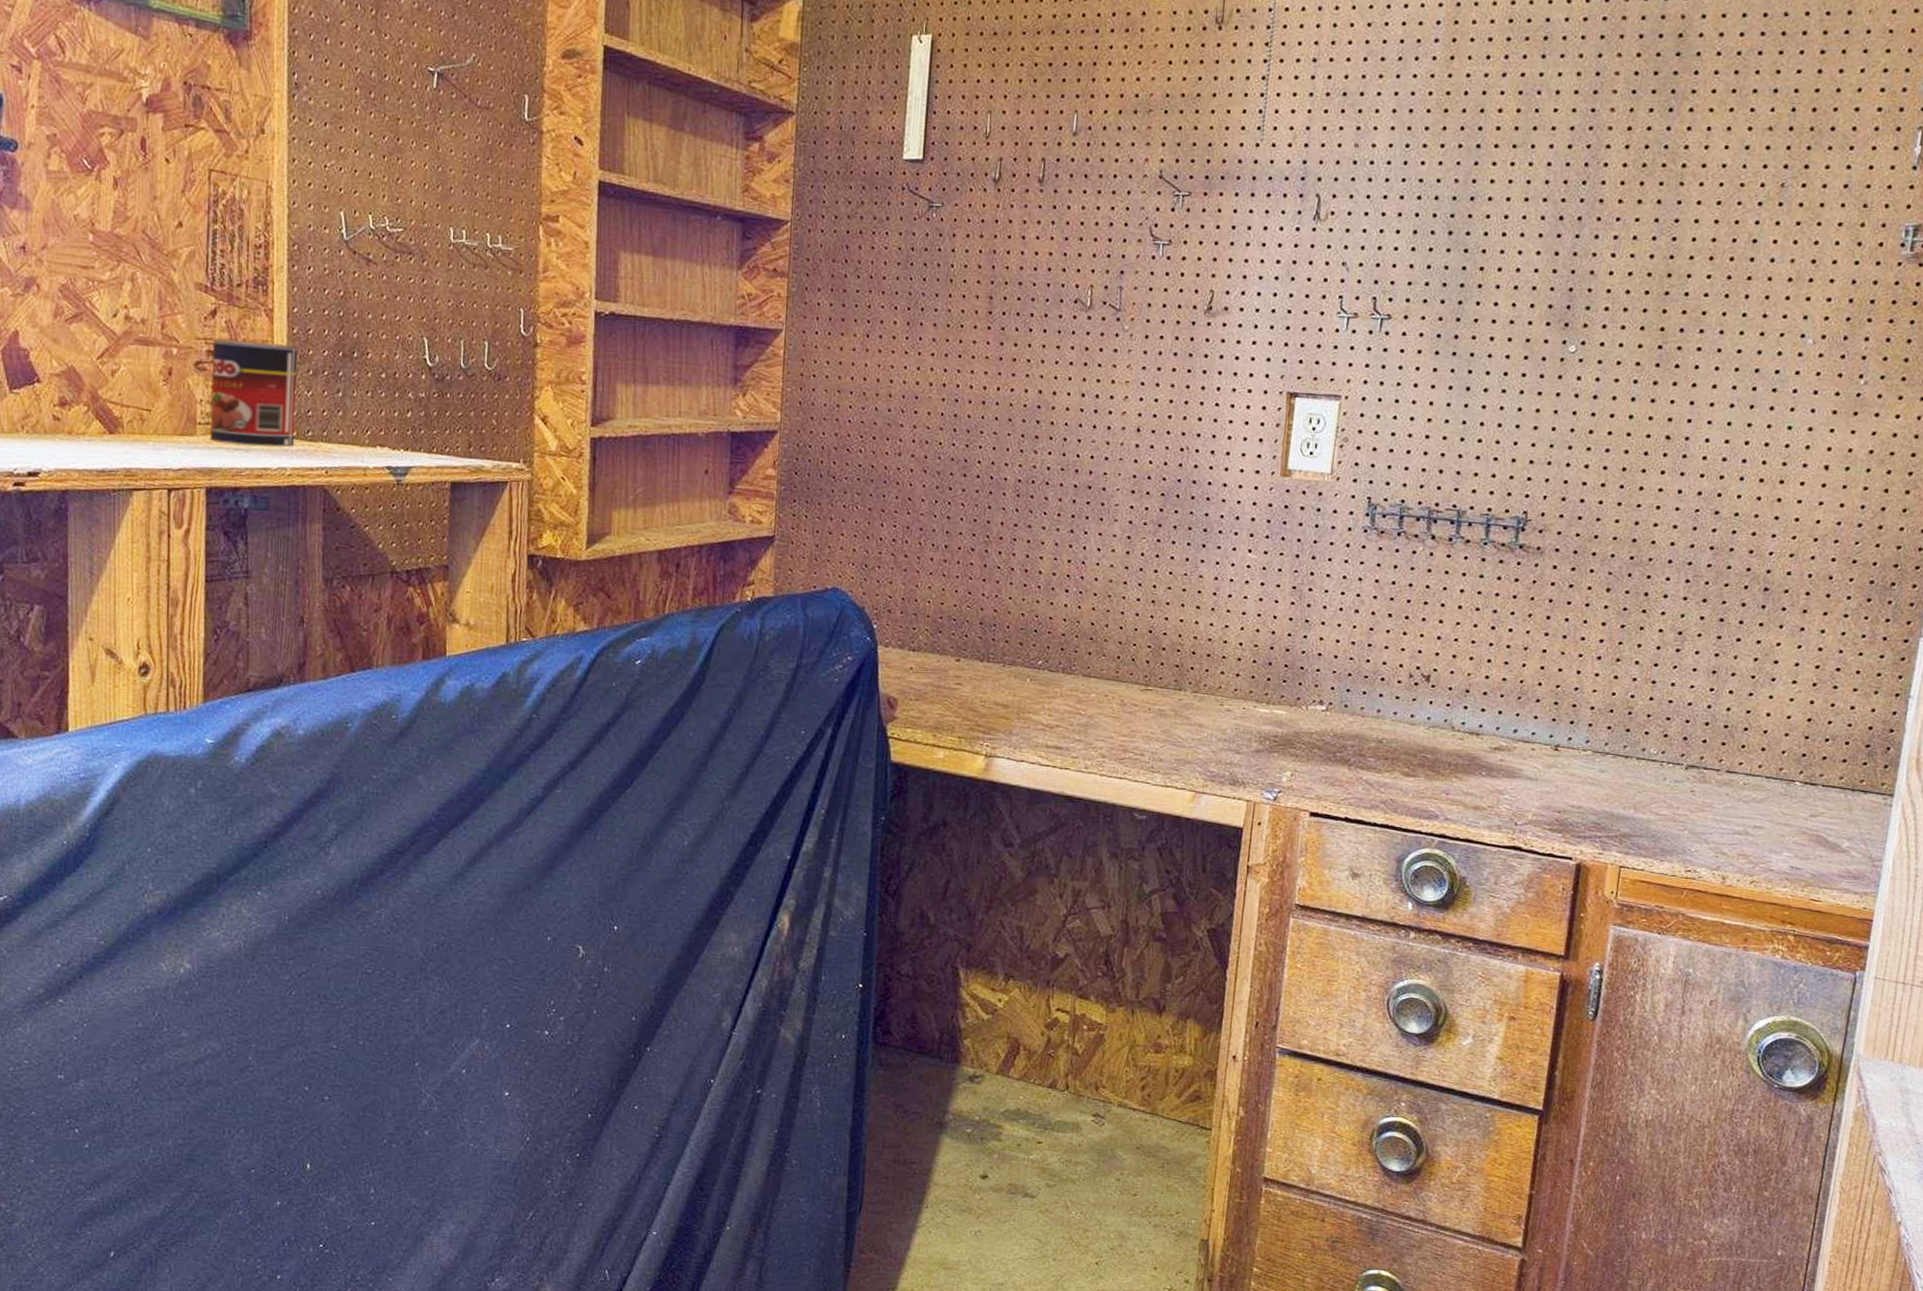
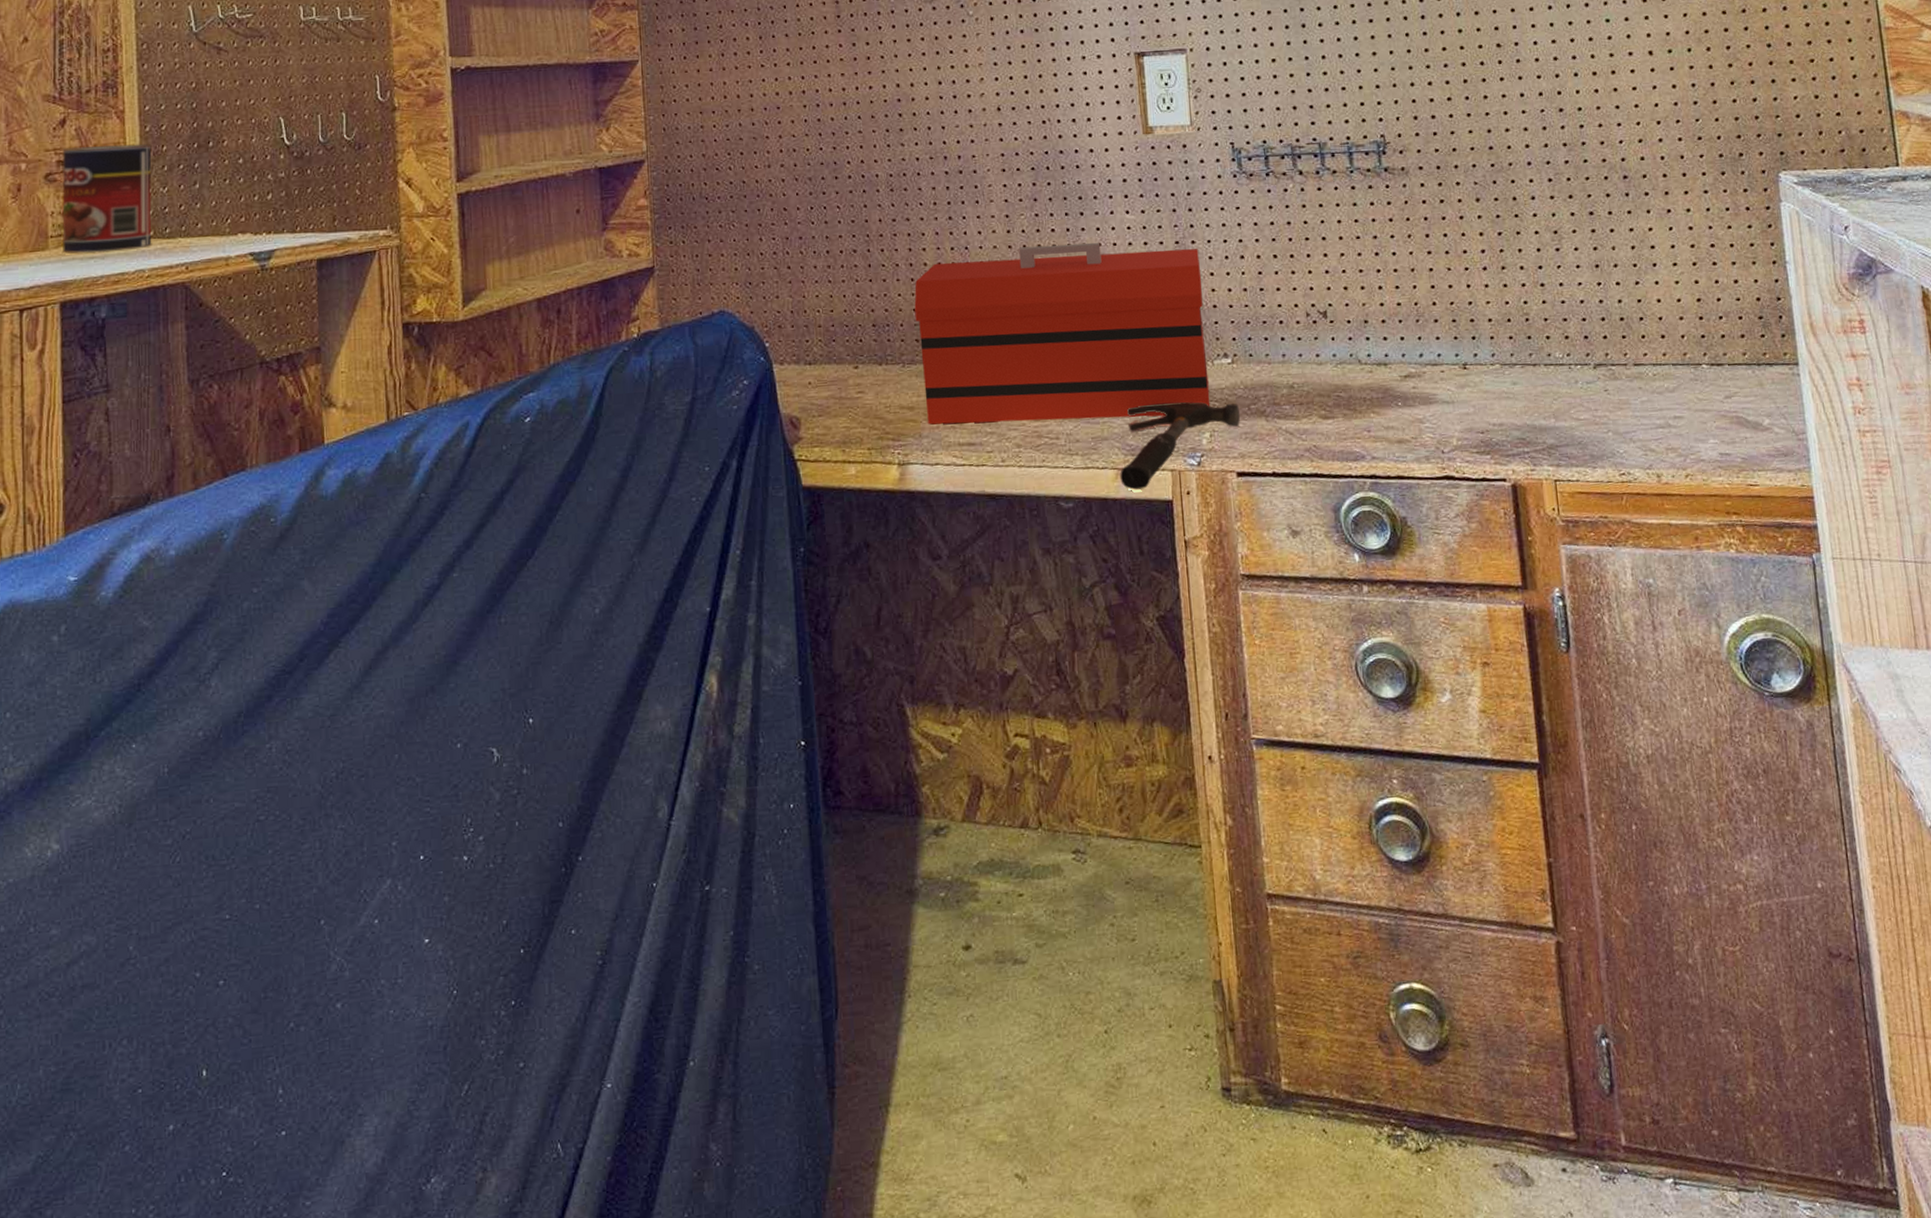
toolbox: none [1019,569,1314,750] -> present [914,242,1211,425]
claw hammer: none [1196,736,1325,814] -> present [1120,401,1241,490]

